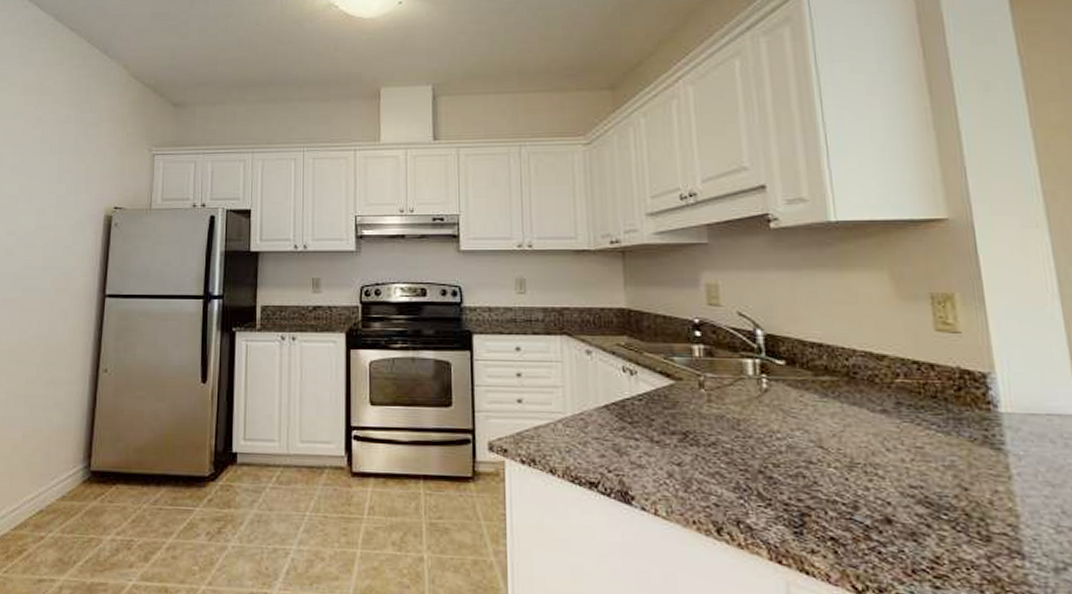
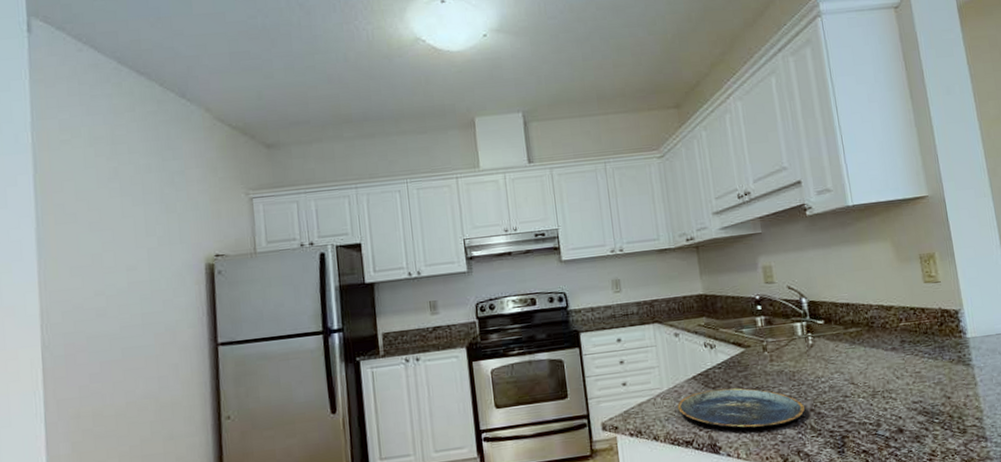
plate: none [582,424,750,484] -> present [677,388,805,429]

